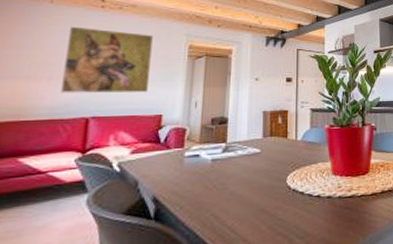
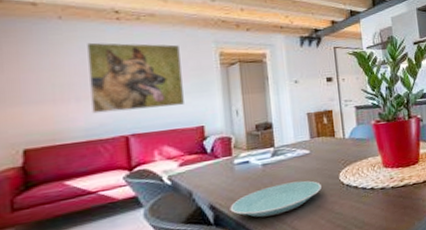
plate: none [172,180,267,216] -> present [230,180,321,218]

